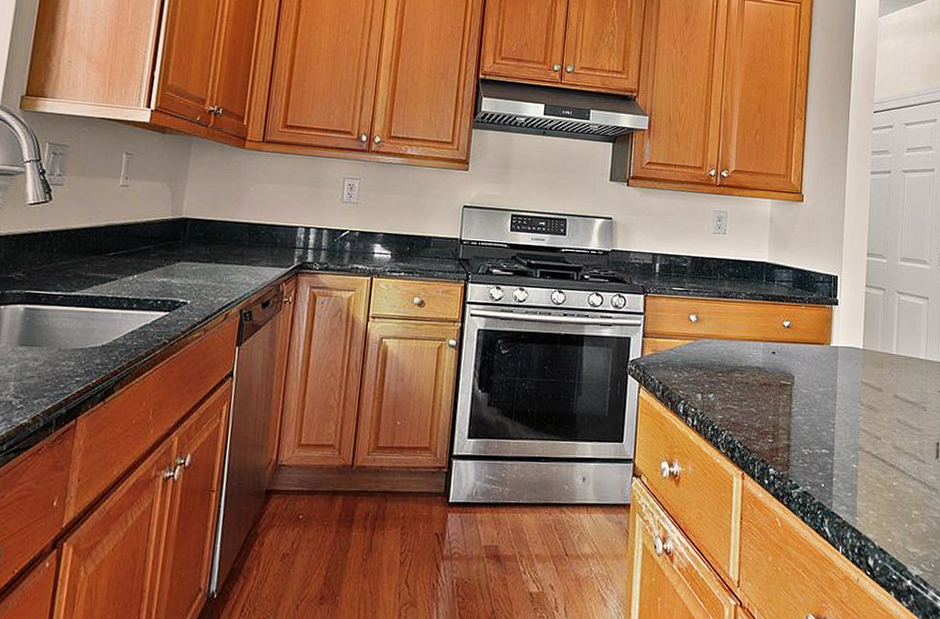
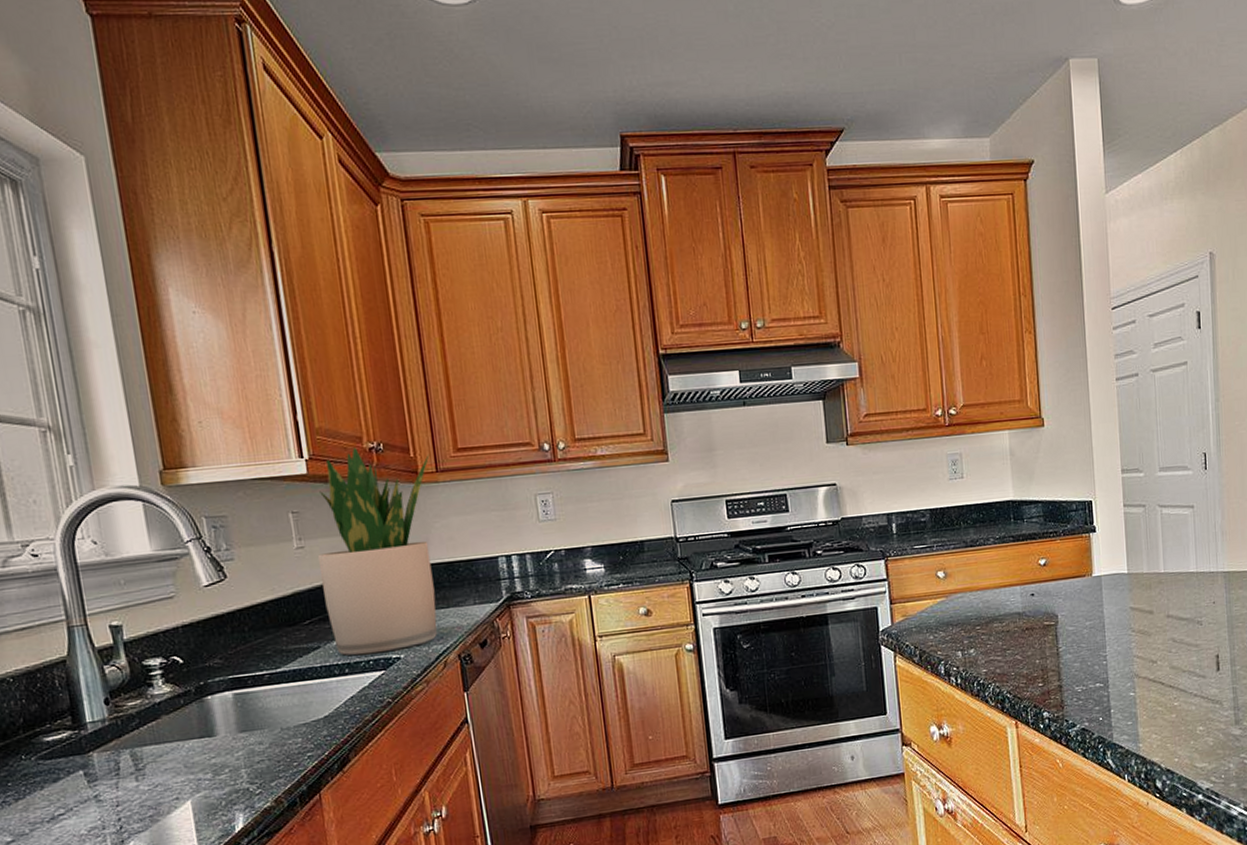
planter: none [131,108,261,296] -> present [317,447,437,656]

